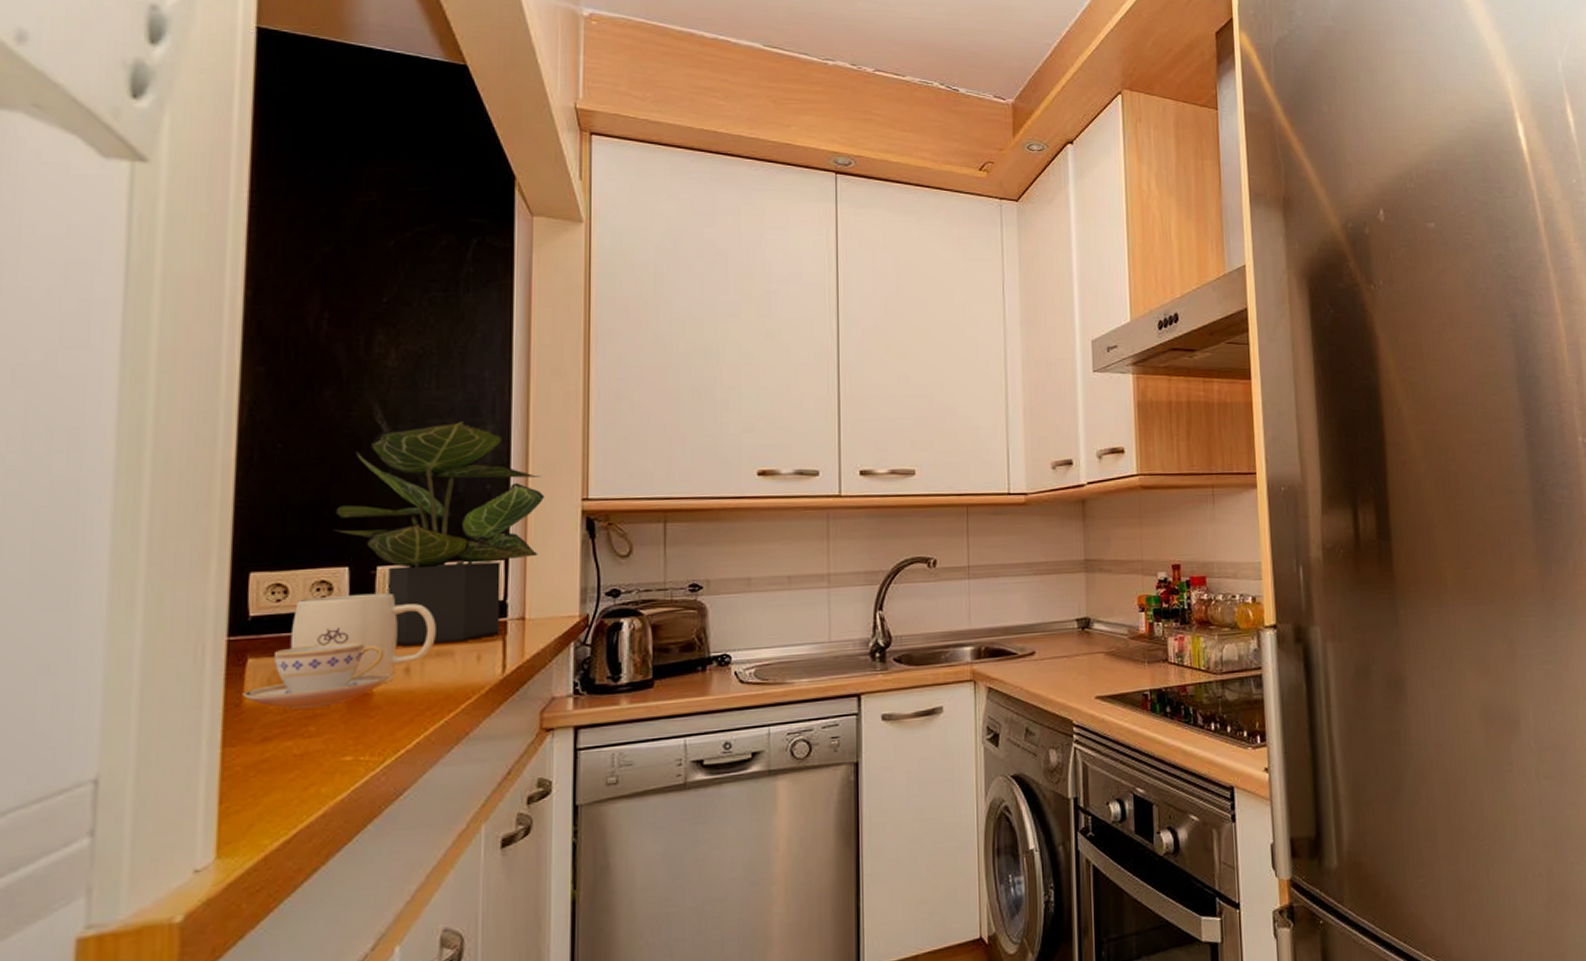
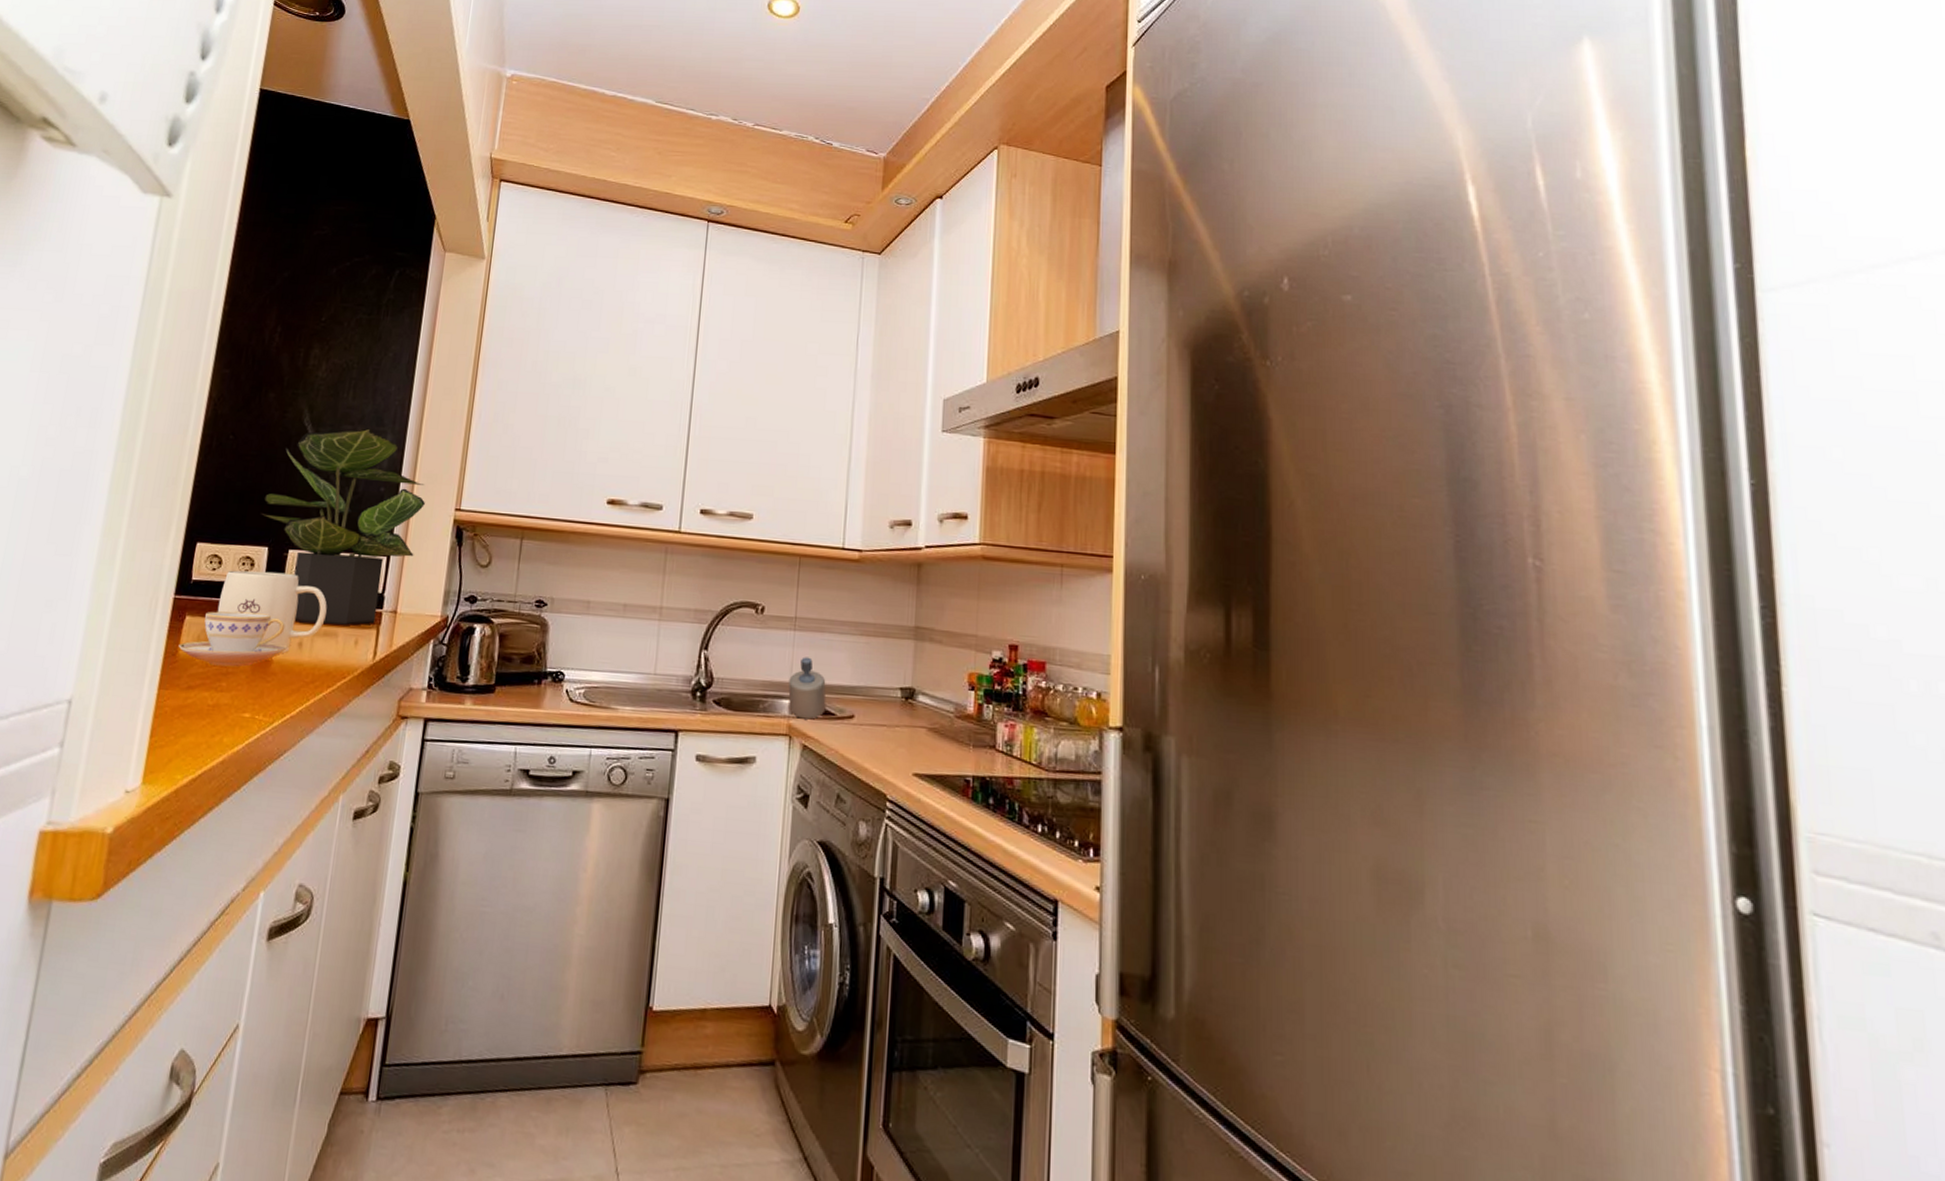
soap dispenser: none [968,602,1007,663] -> present [788,657,827,720]

